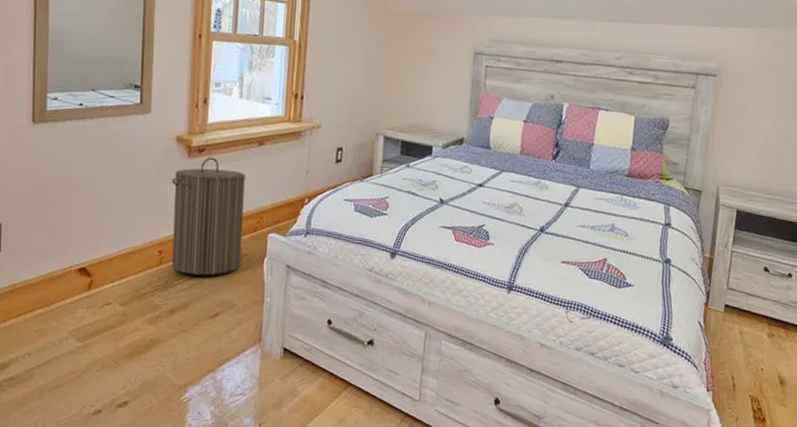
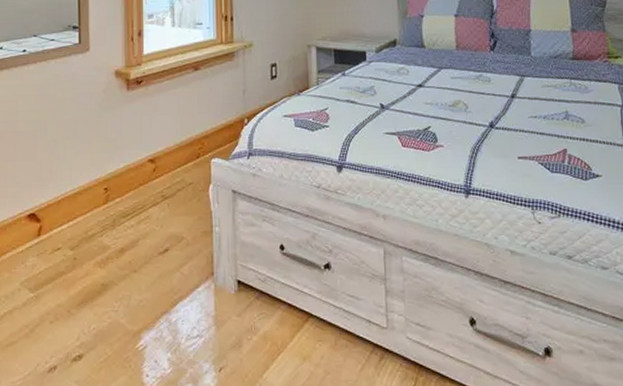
laundry hamper: present [171,157,245,276] -> none [113,87,187,210]

